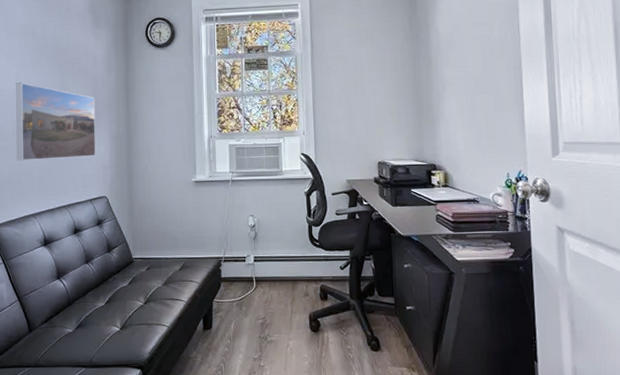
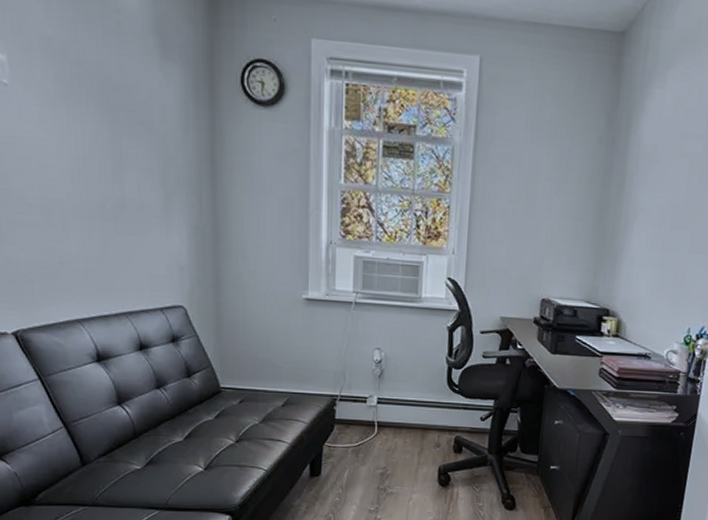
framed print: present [16,82,96,162] -> none [40,128,168,251]

